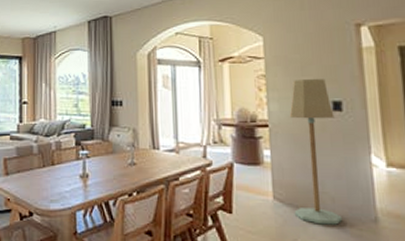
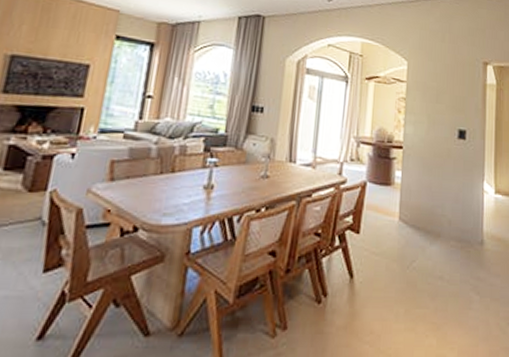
floor lamp: present [289,79,343,225] -> none [415,106,459,247]

